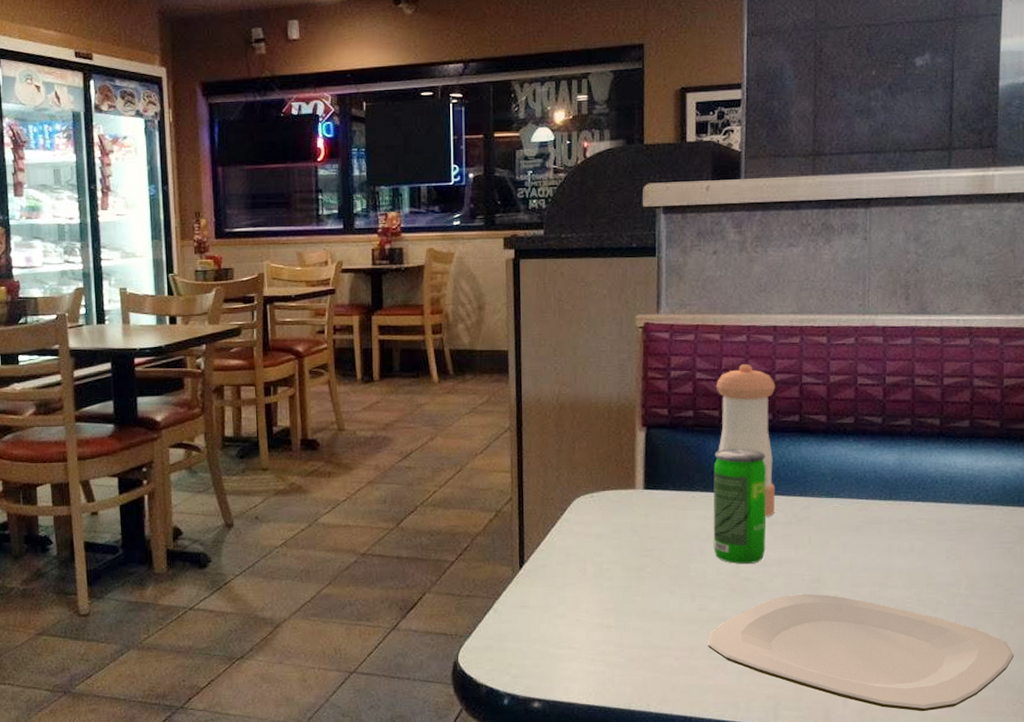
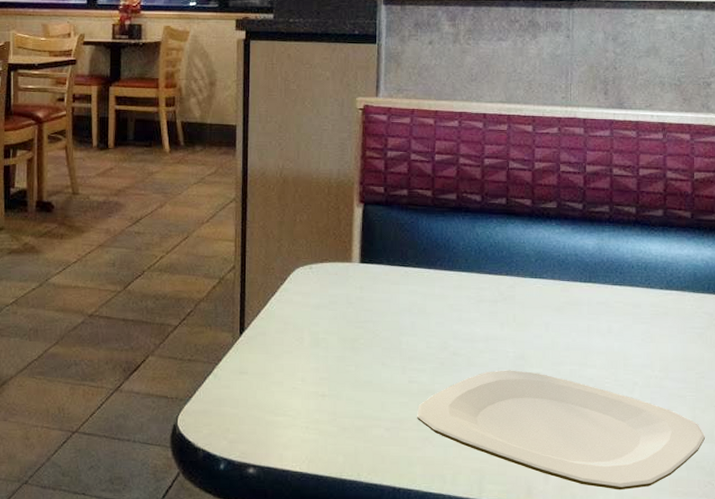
beverage can: present [713,449,766,564] -> none [424,228,474,339]
pepper shaker: present [716,364,776,517] -> none [429,148,484,294]

